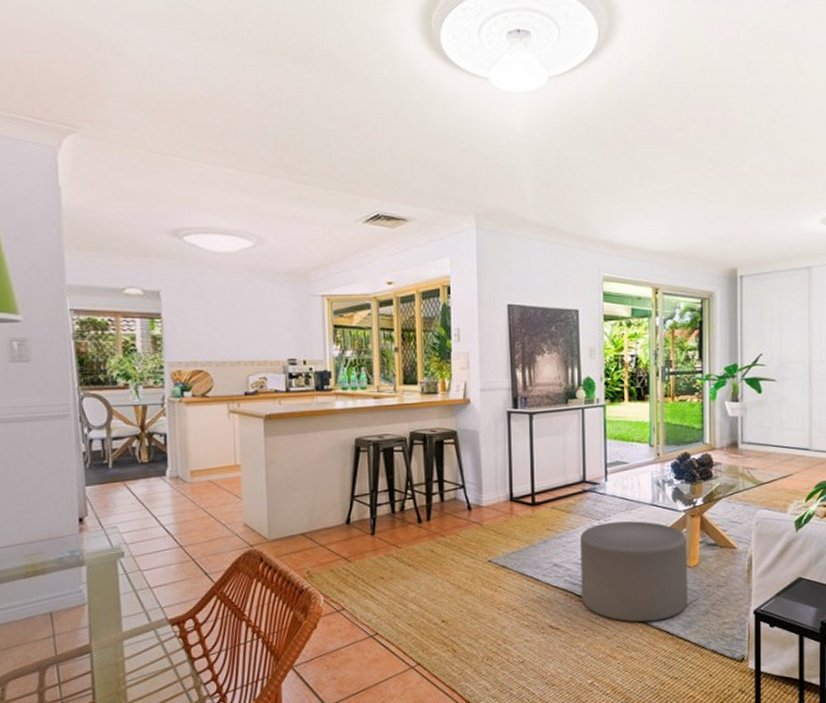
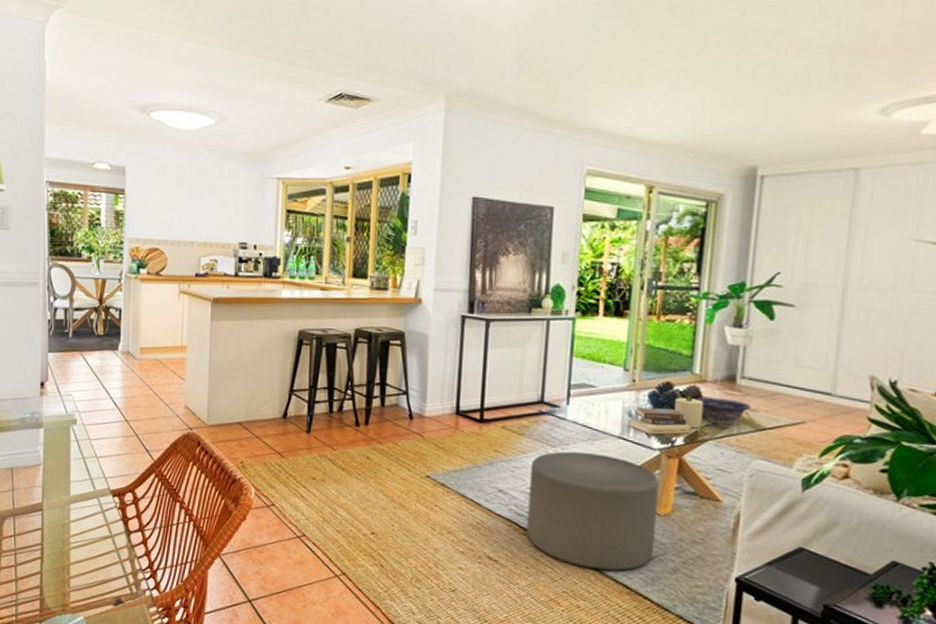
books: none [659,474,708,499] -> present [630,407,692,435]
candle: none [693,461,715,490] -> present [675,394,704,429]
decorative bowl: none [708,461,752,484] -> present [694,397,751,425]

